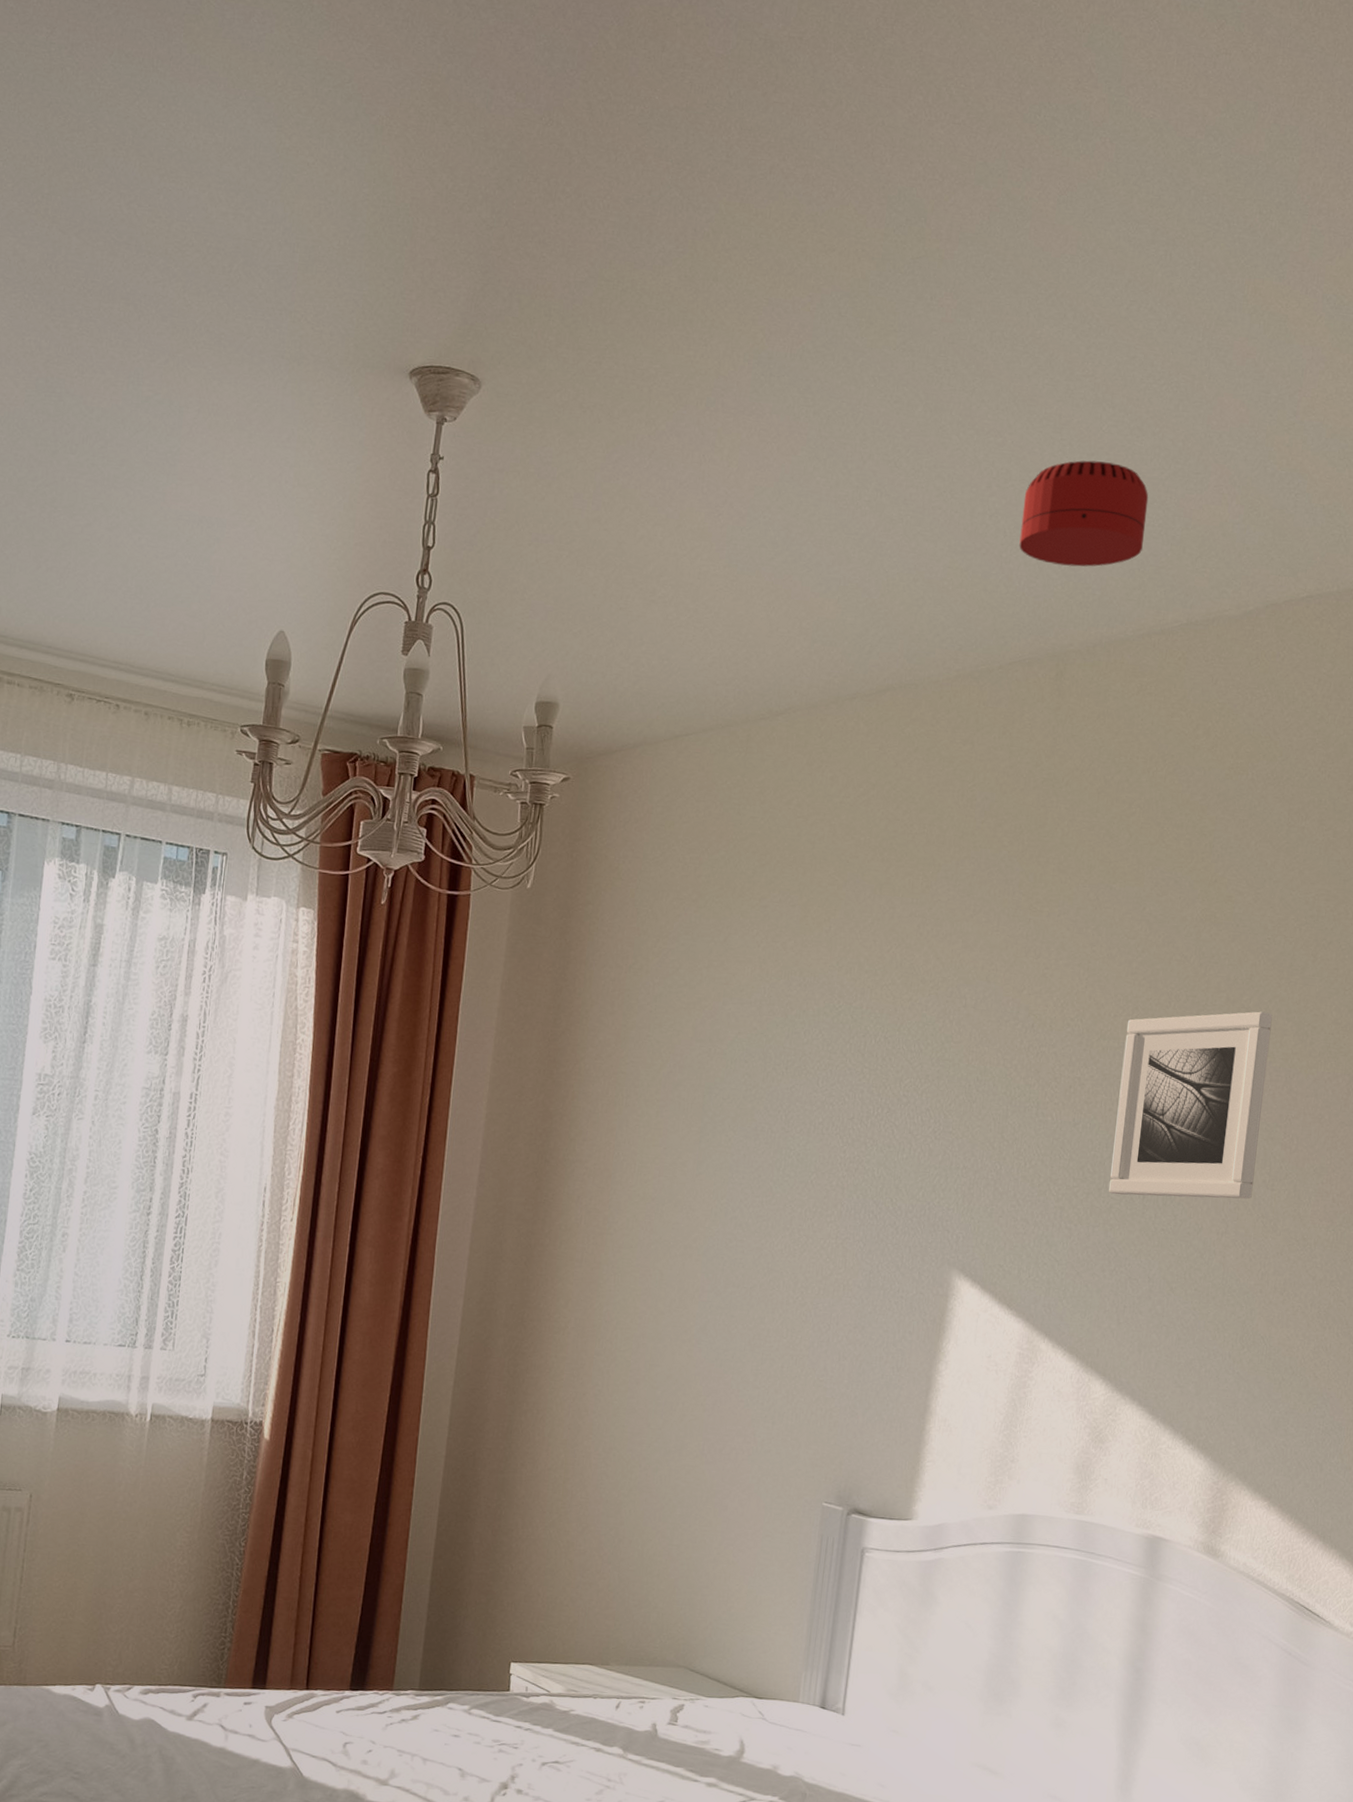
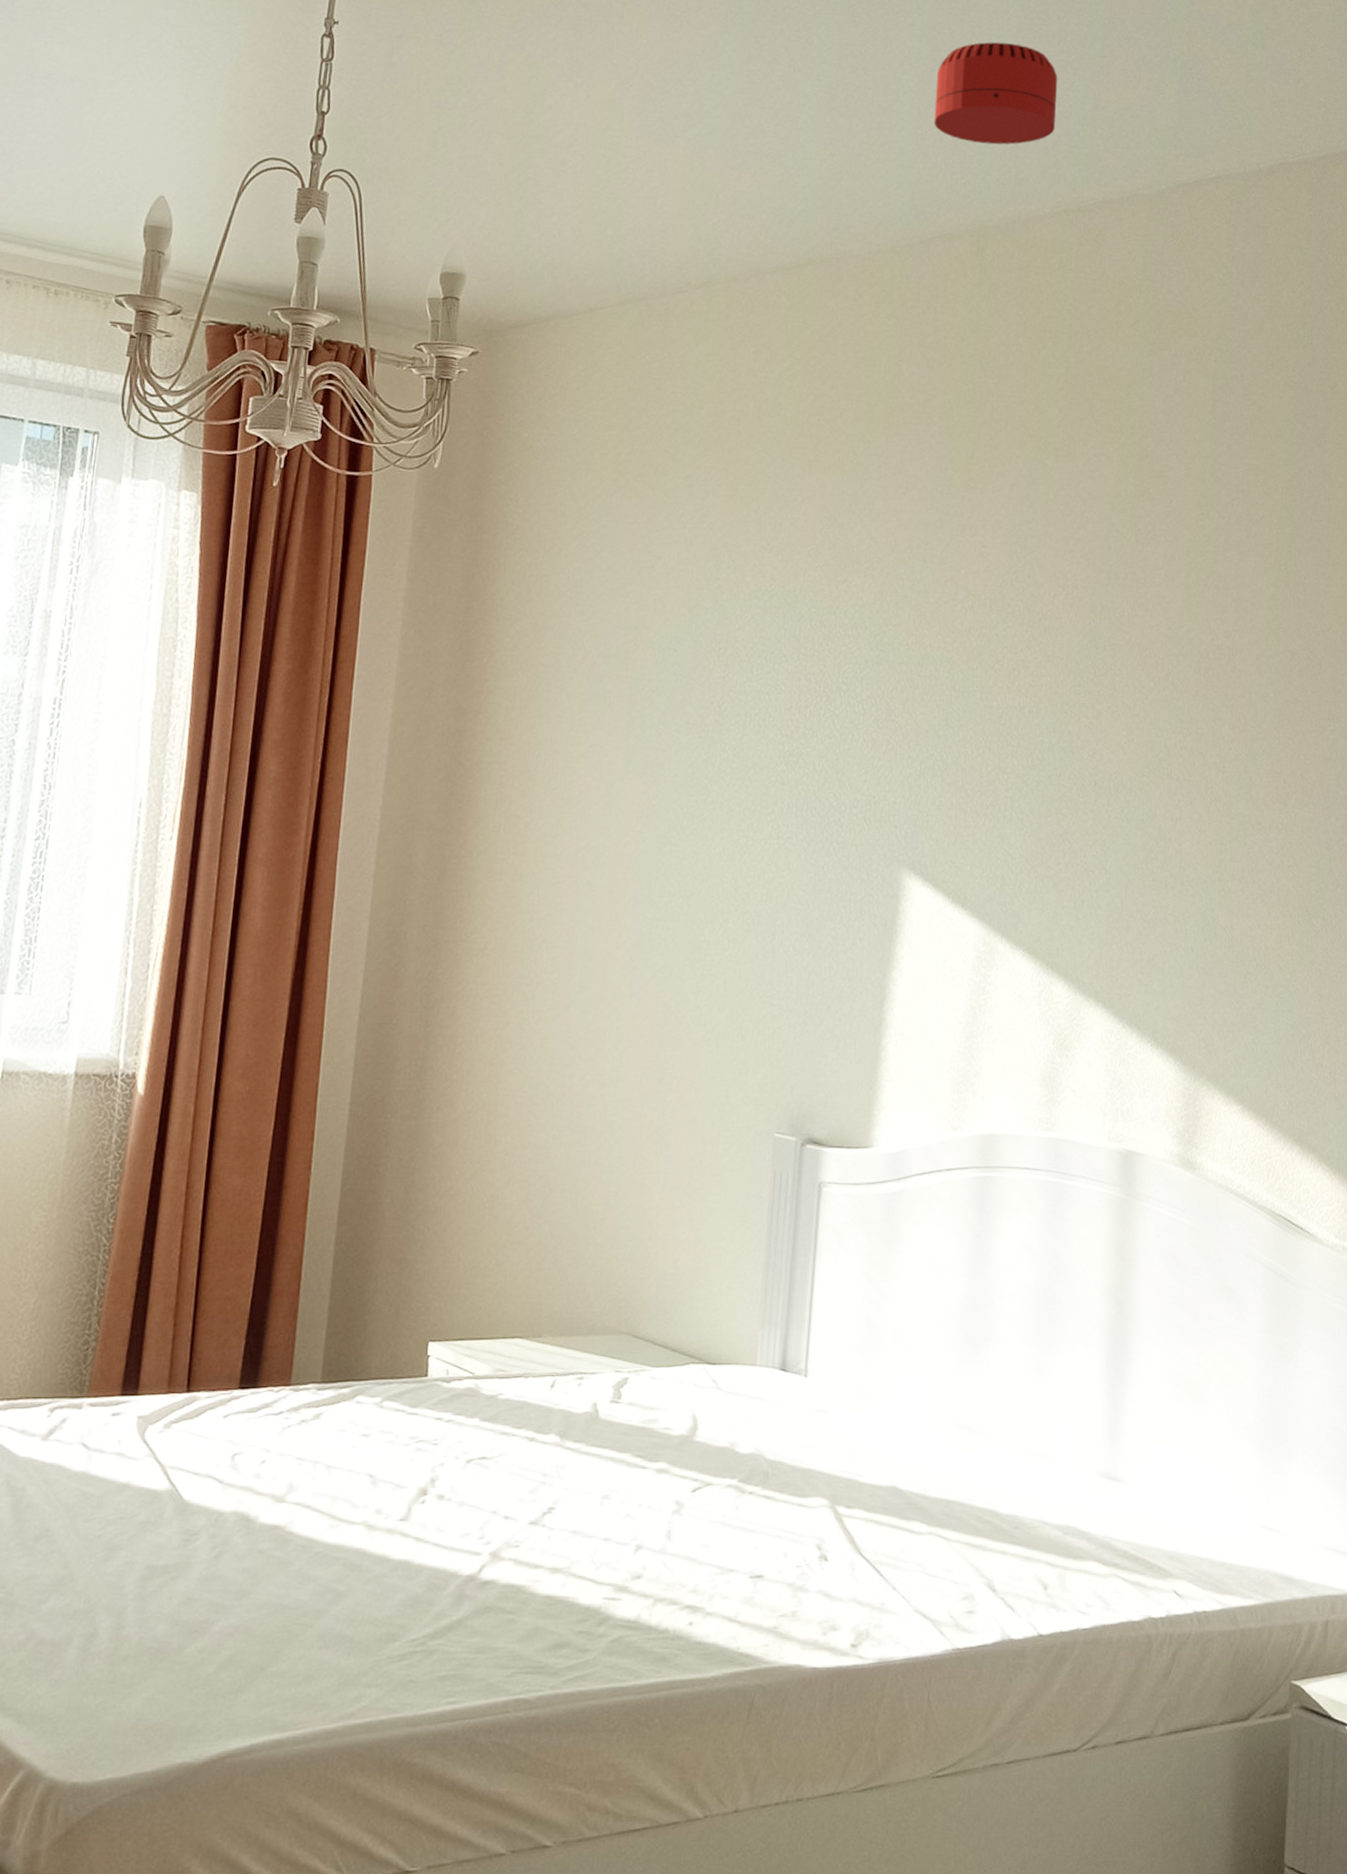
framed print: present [1108,1011,1273,1199] -> none [1058,588,1211,783]

